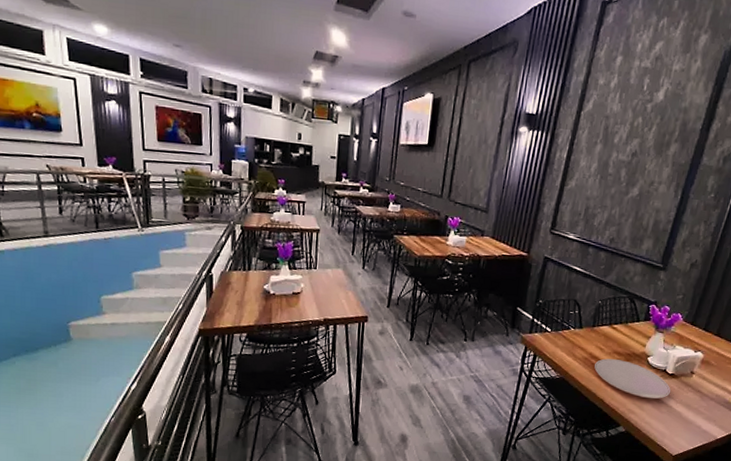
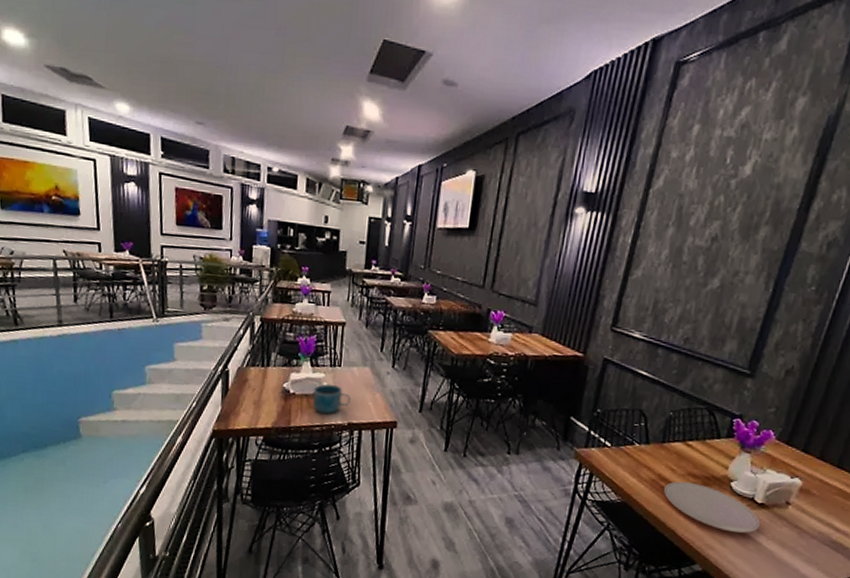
cup: none [291,284,326,311] -> present [312,383,351,414]

